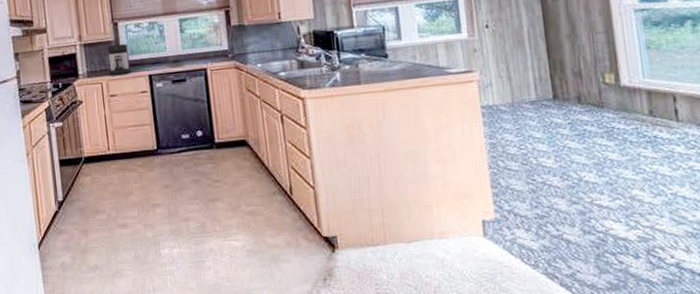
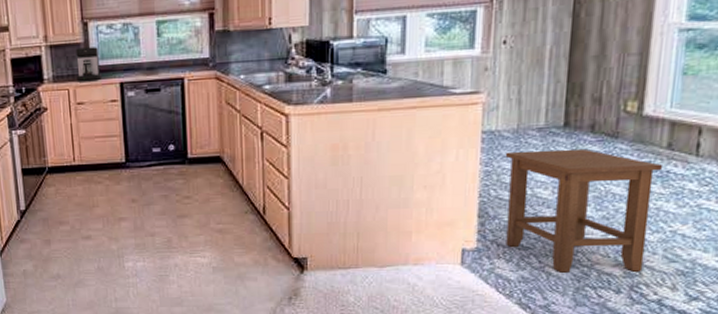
stool: none [505,118,655,240] -> present [505,148,663,273]

